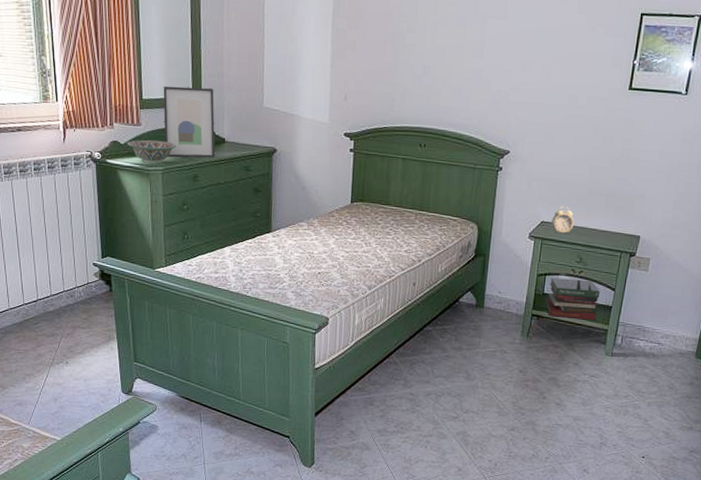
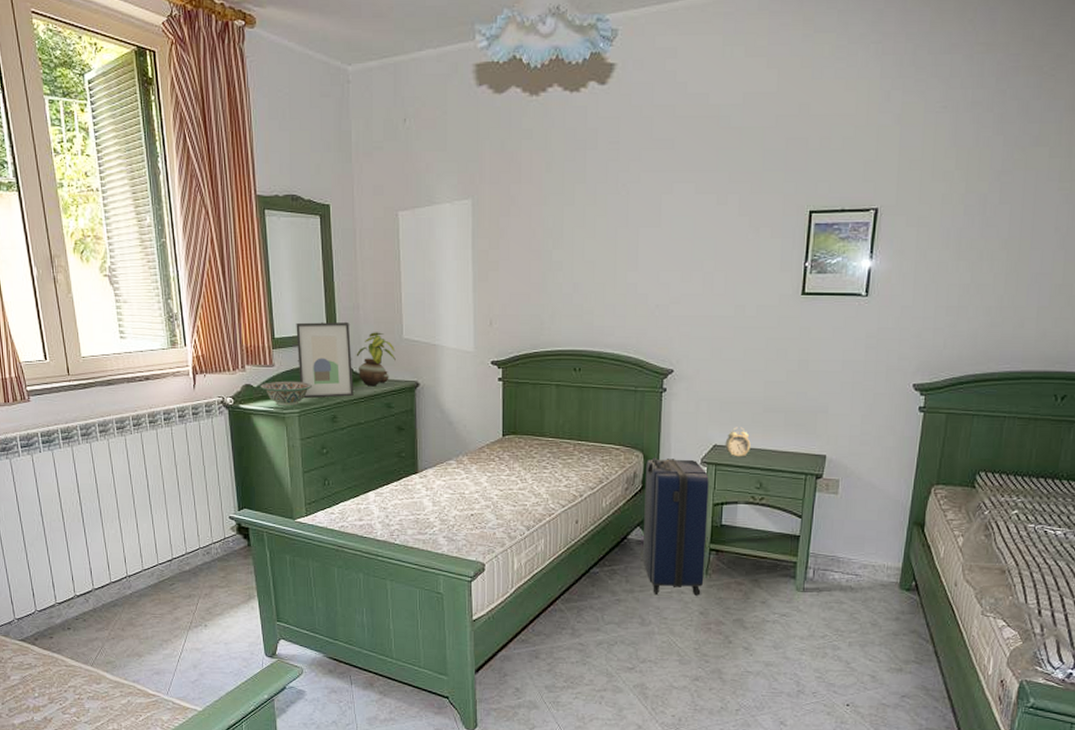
potted plant: none [219,99,256,150] -> present [356,332,396,387]
suitcase: none [471,229,535,356] -> present [643,457,709,596]
books: present [545,277,600,321] -> none [724,507,785,553]

